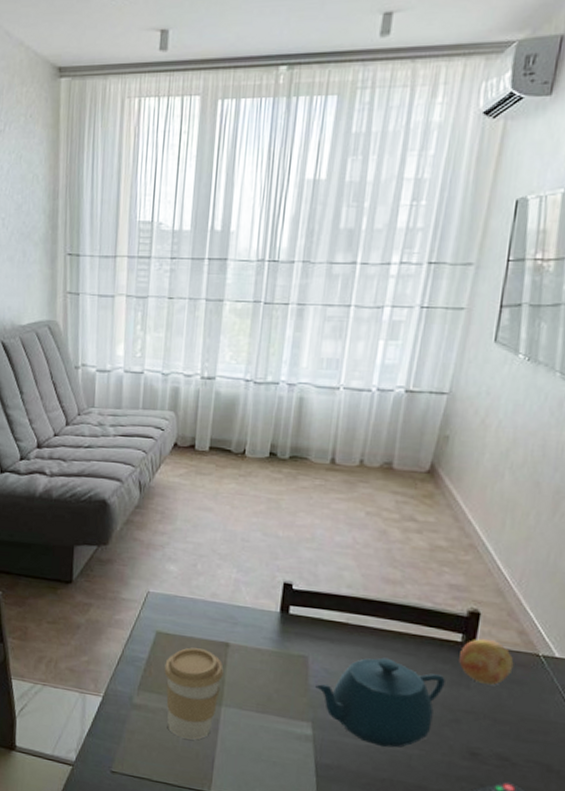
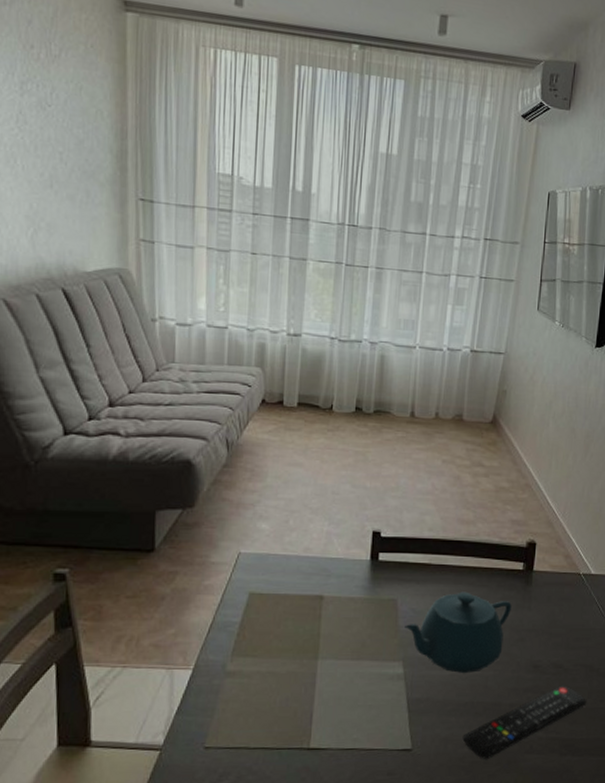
coffee cup: present [164,647,224,740] -> none [259,605,319,698]
fruit: present [459,639,514,685] -> none [522,566,563,604]

